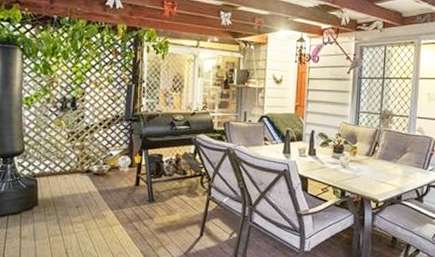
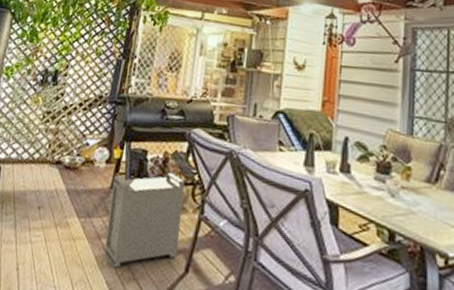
storage bin: none [136,168,194,241] -> present [104,172,185,268]

